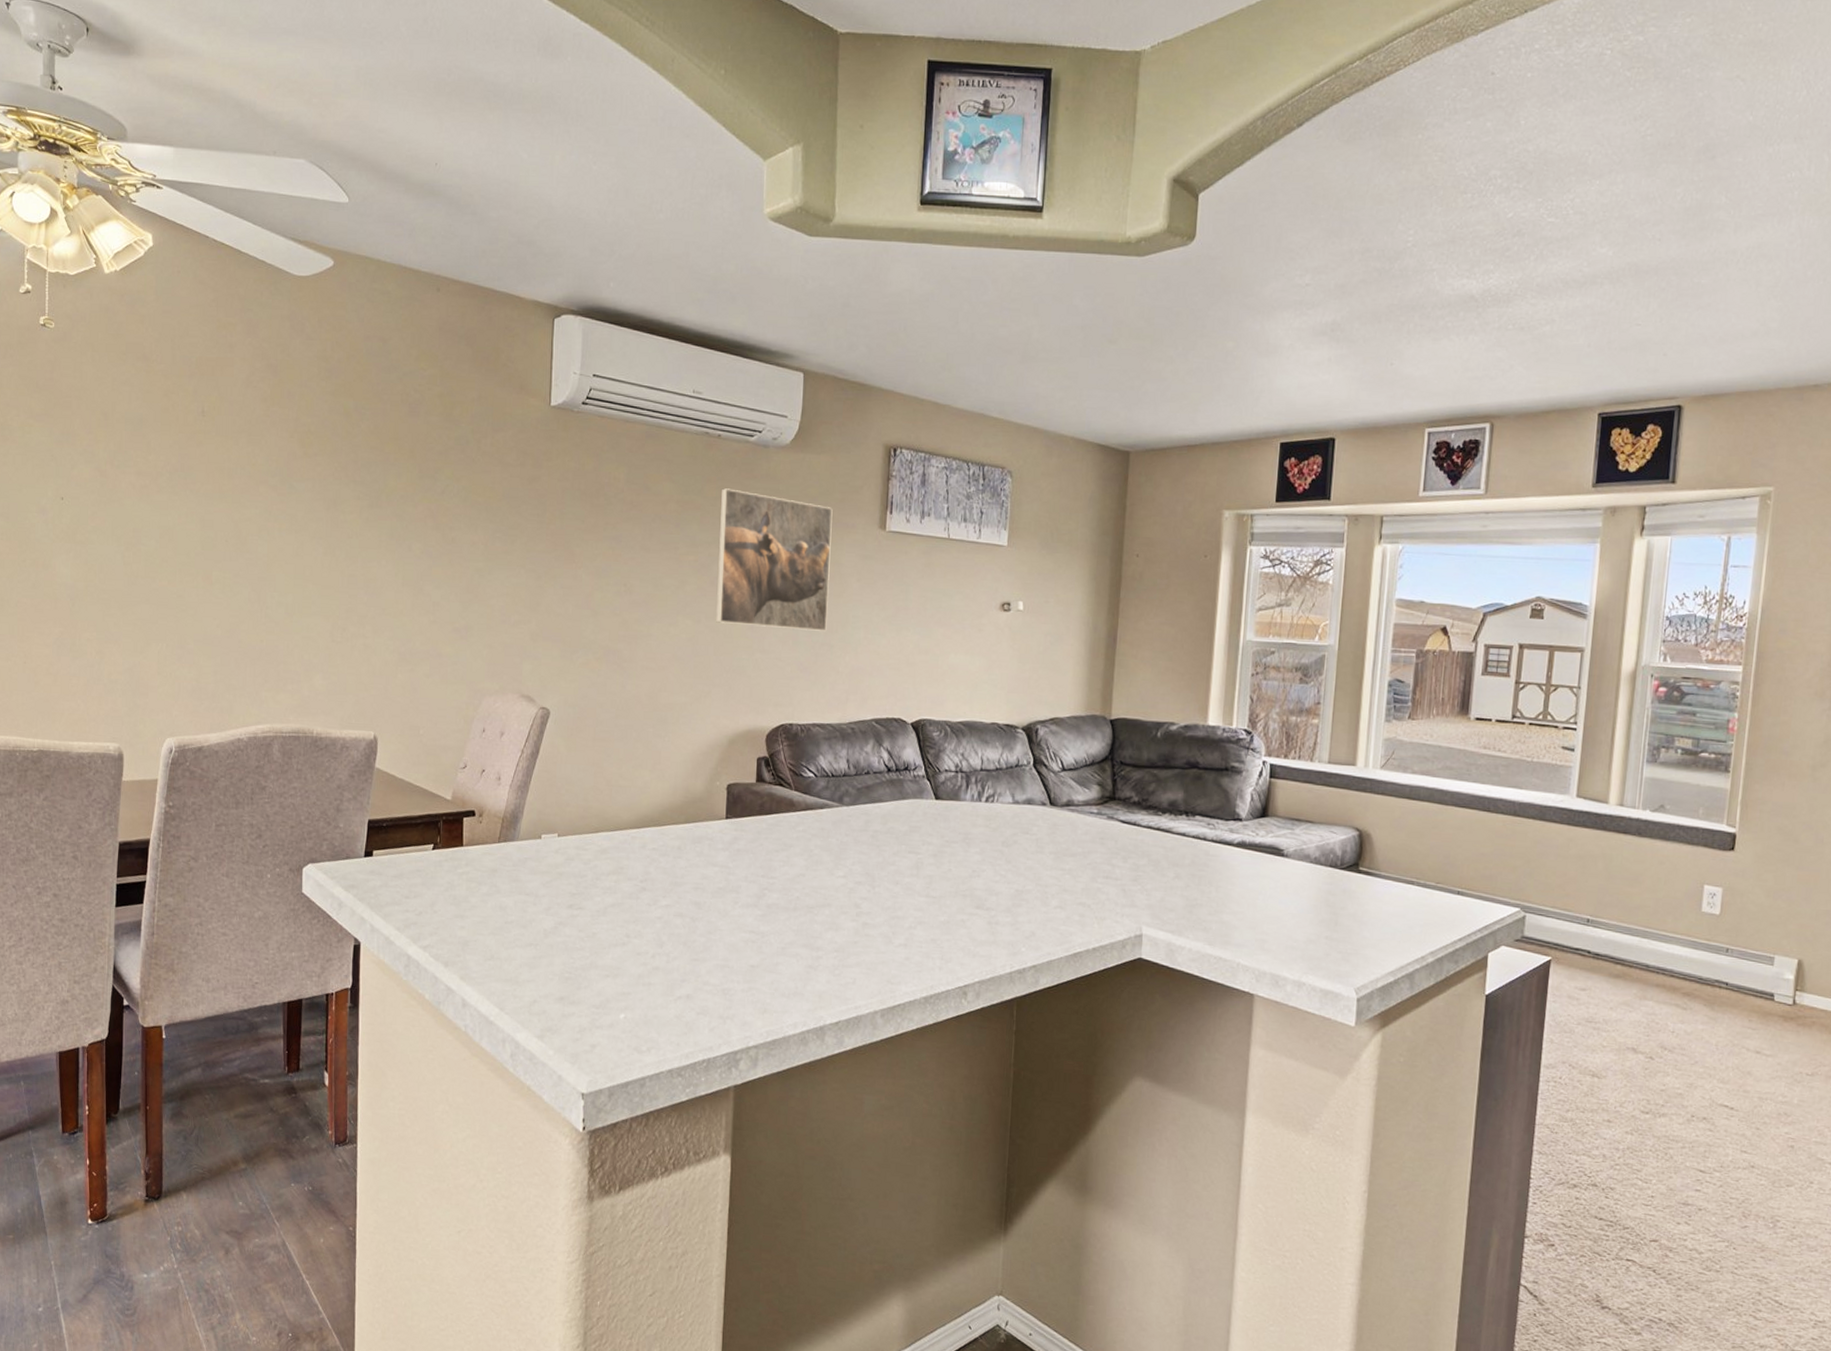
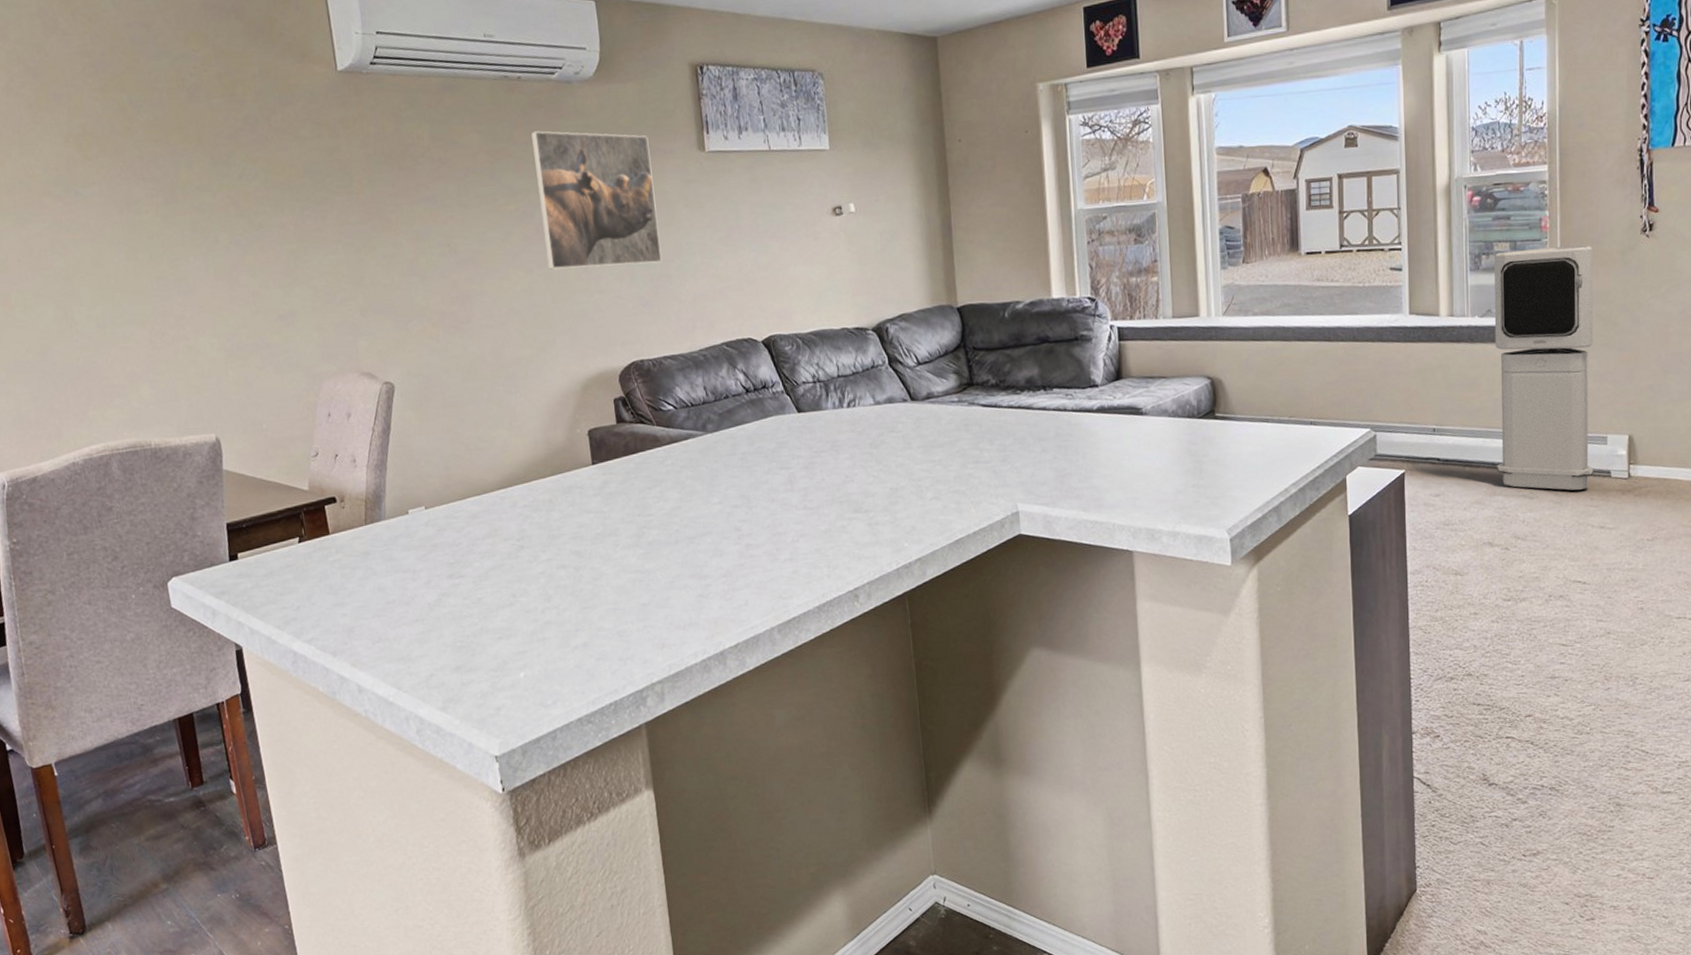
air purifier: none [1651,748,1782,1009] -> present [1494,245,1594,491]

